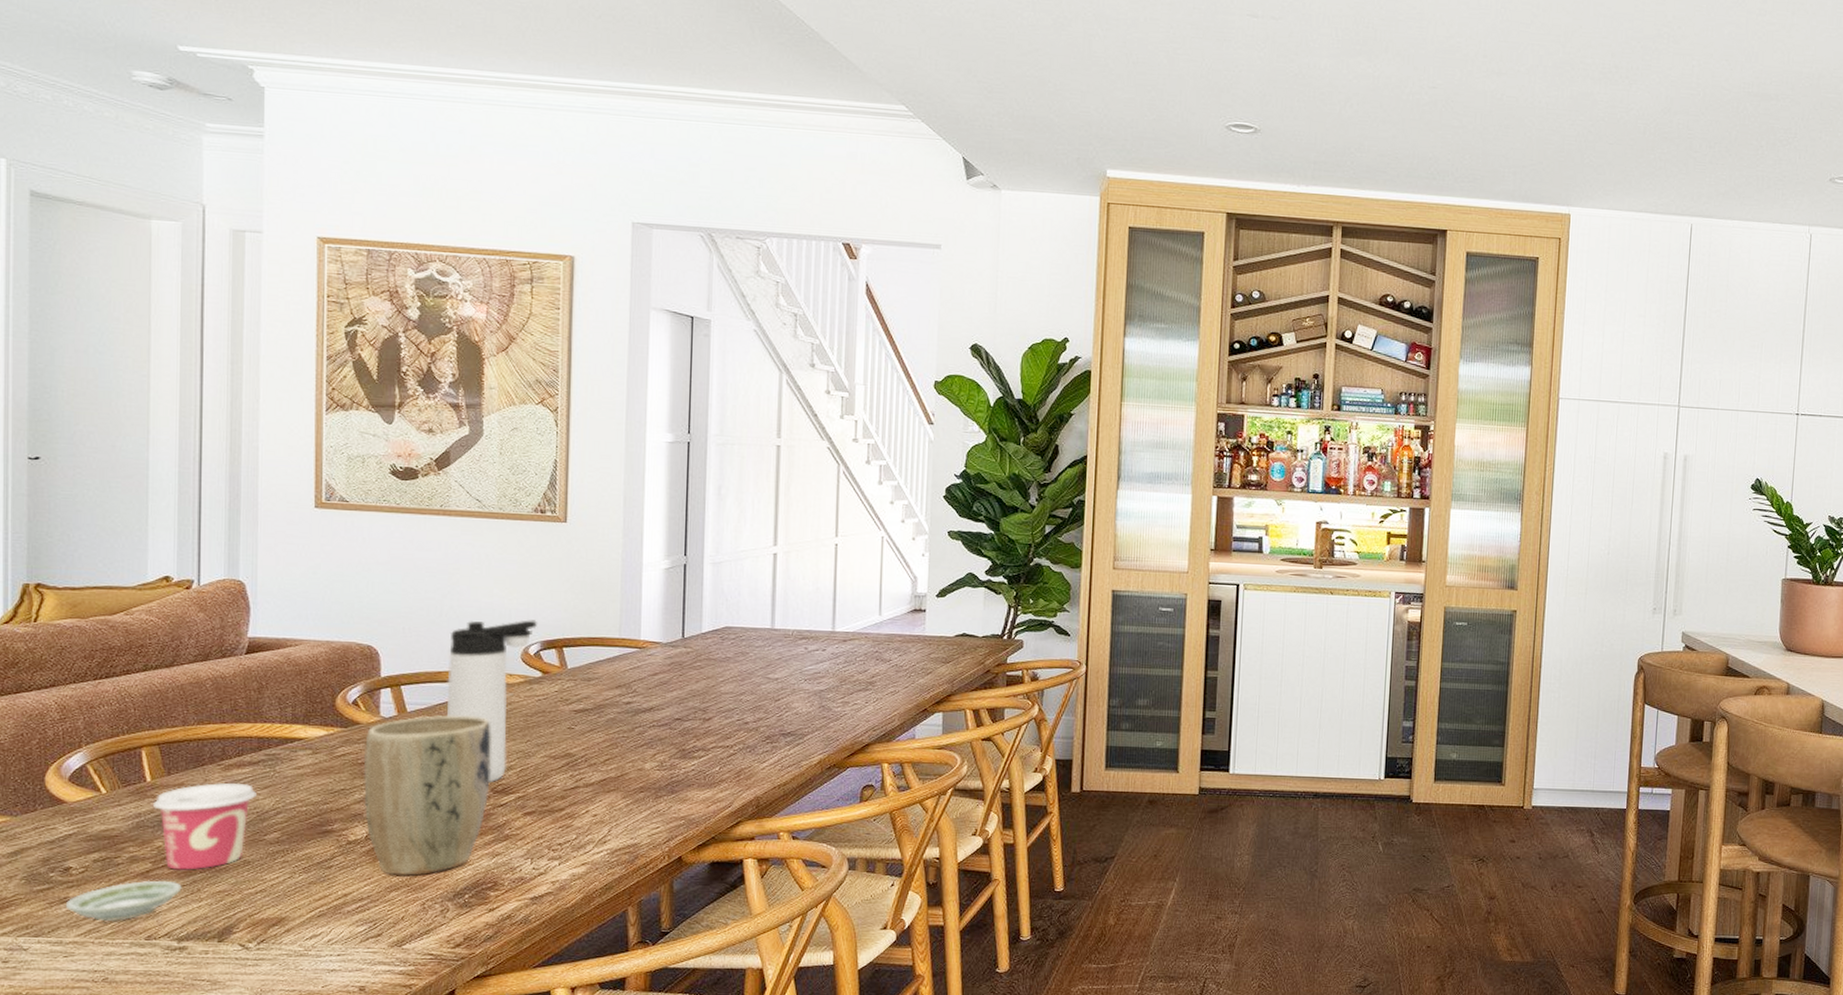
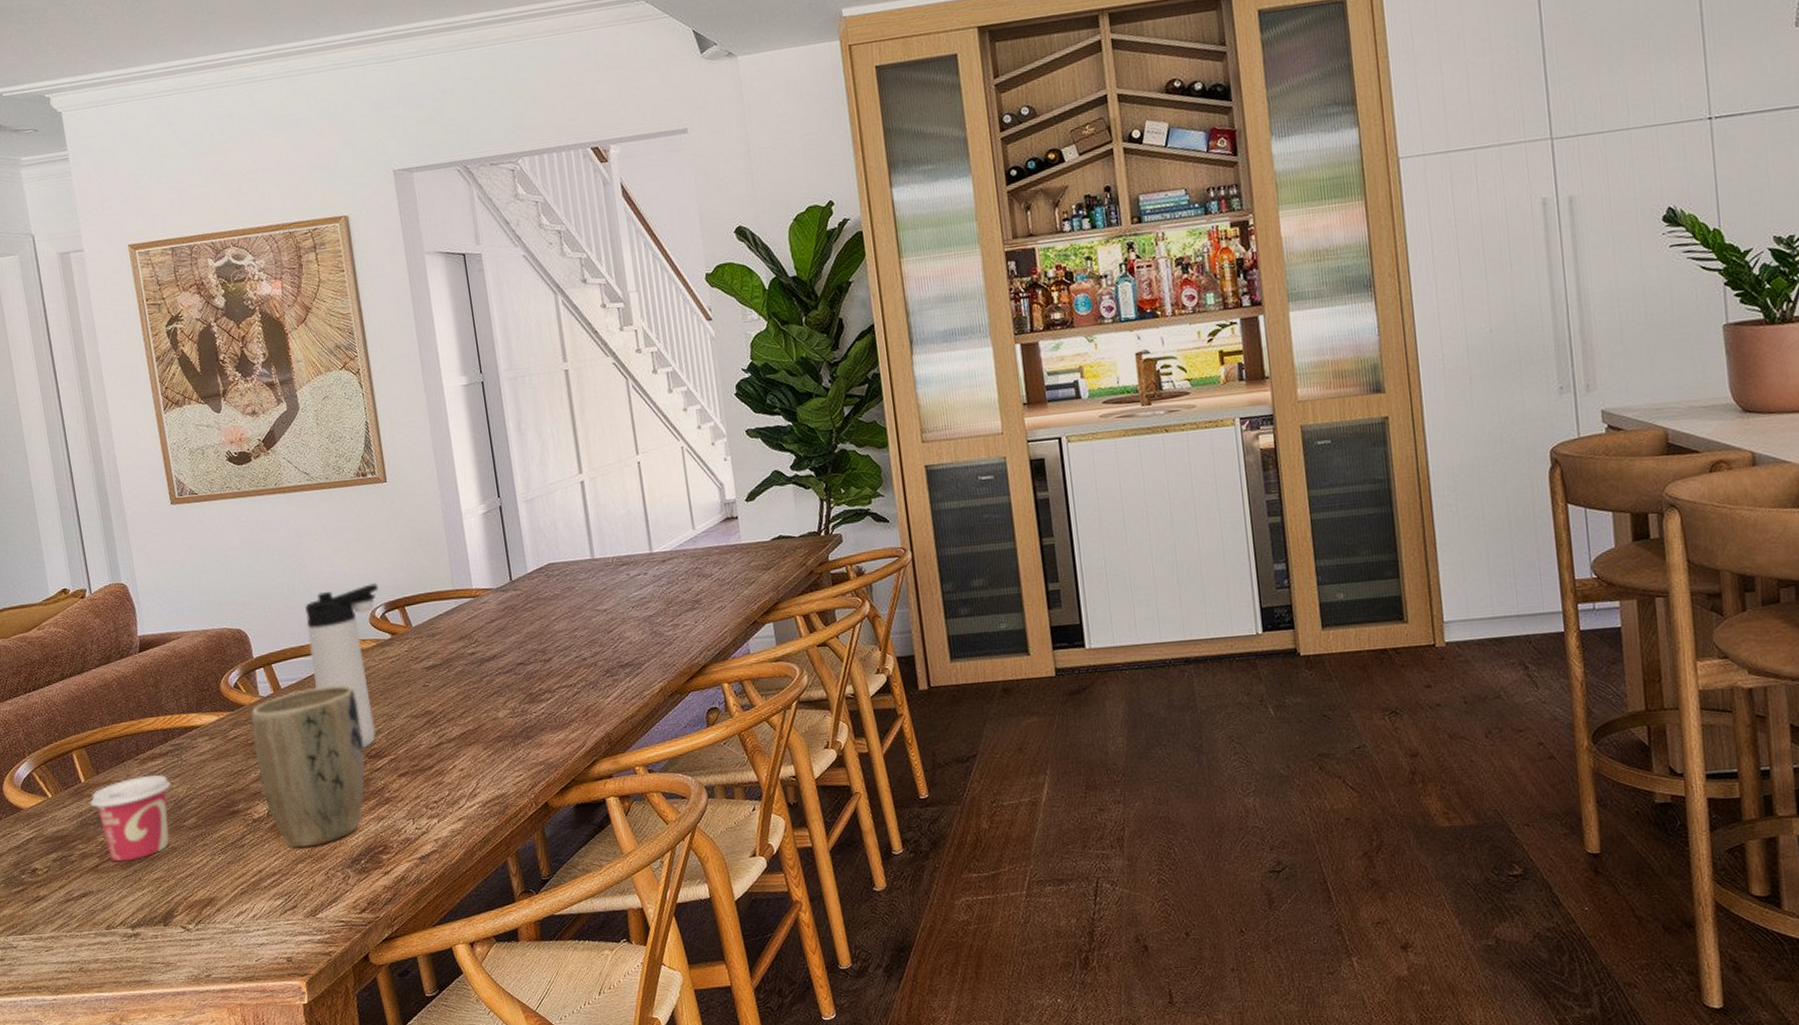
saucer: present [65,880,182,922] -> none [38,873,127,916]

